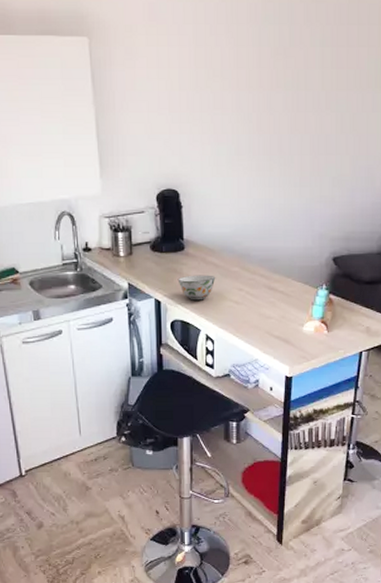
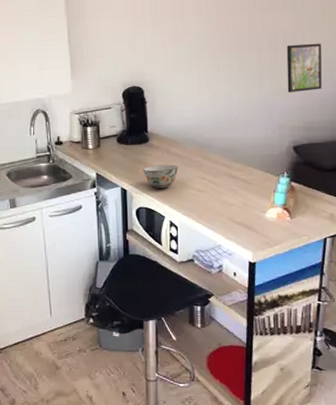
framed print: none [329,149,365,200] -> present [286,43,322,92]

